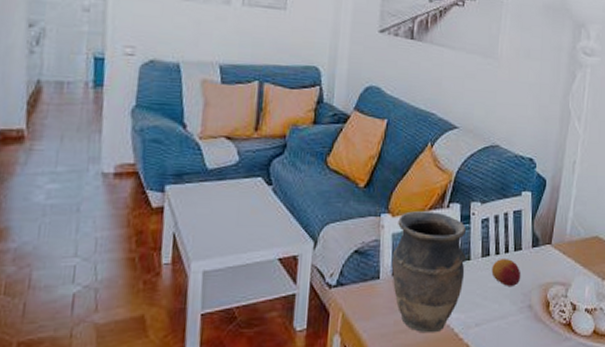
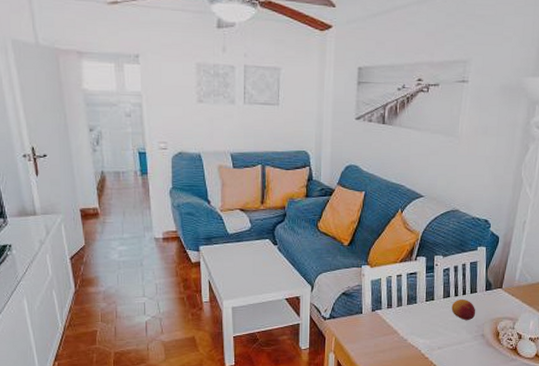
vase: present [392,211,467,333] -> none [372,263,431,353]

